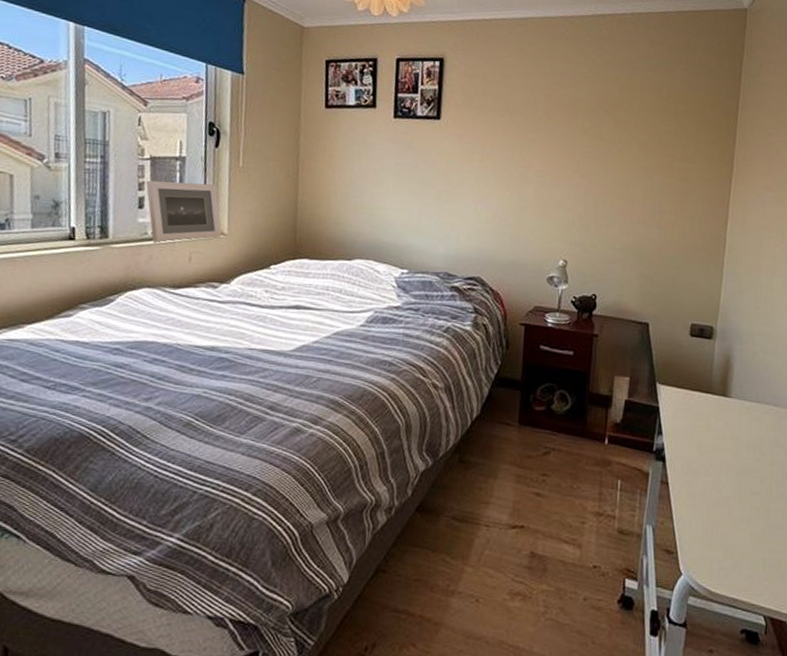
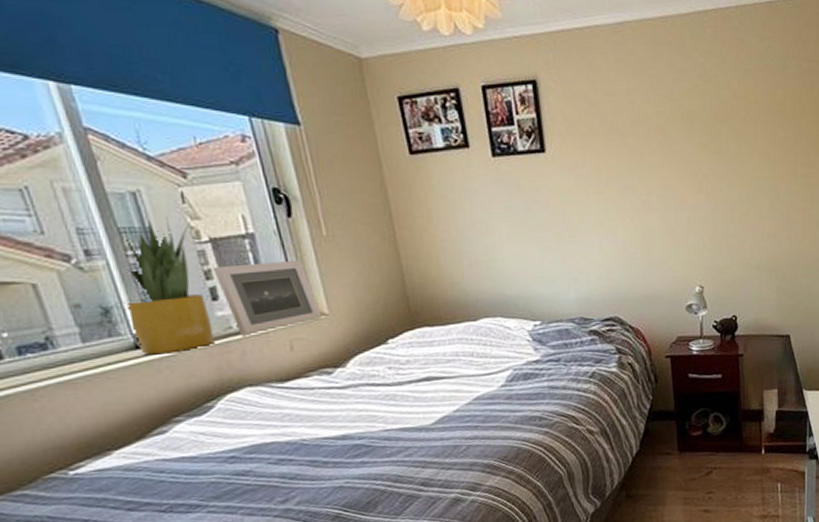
planter: none [70,135,139,248] -> present [124,217,215,356]

